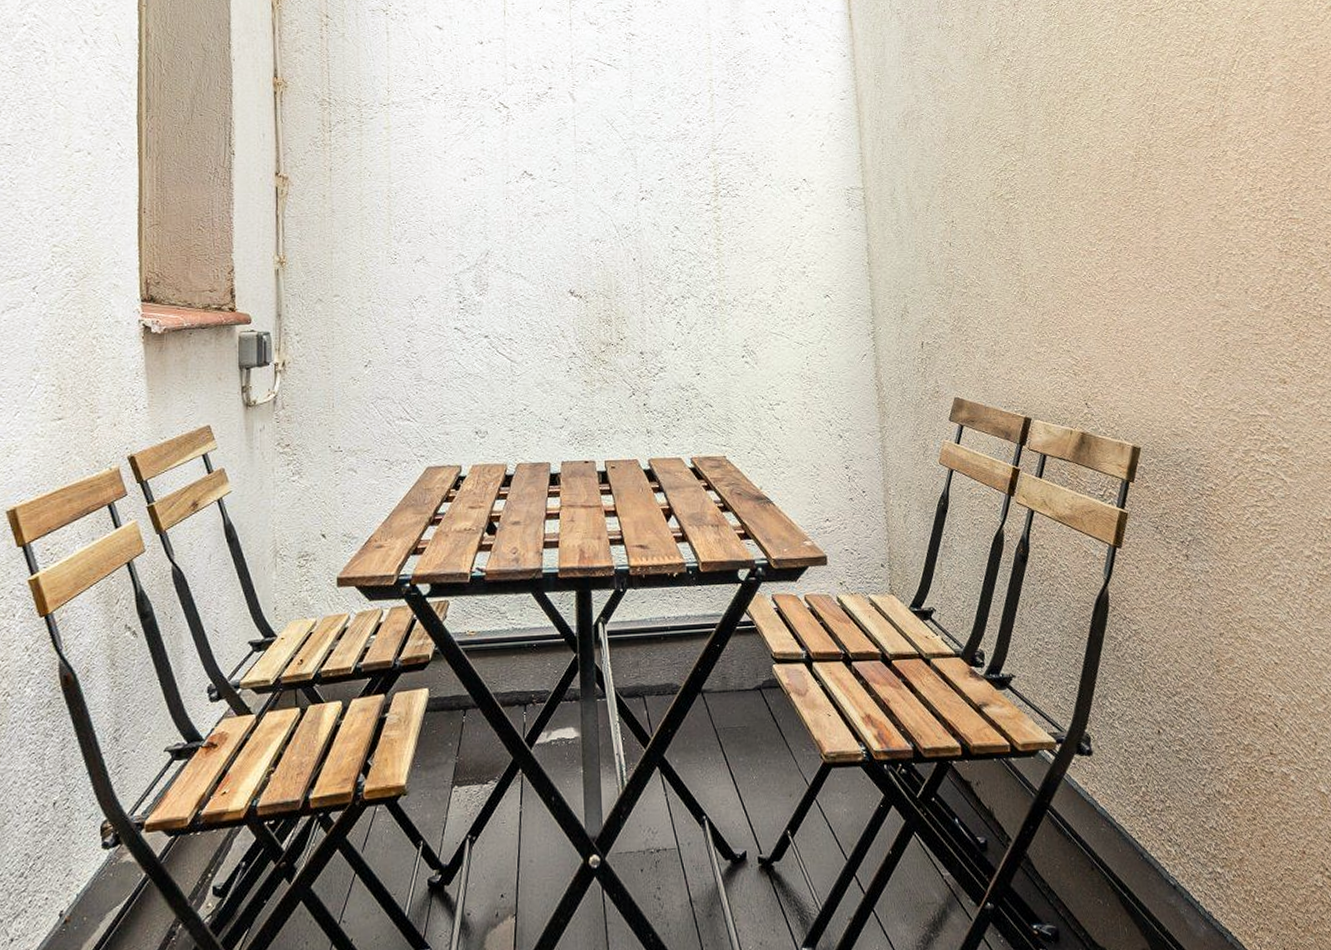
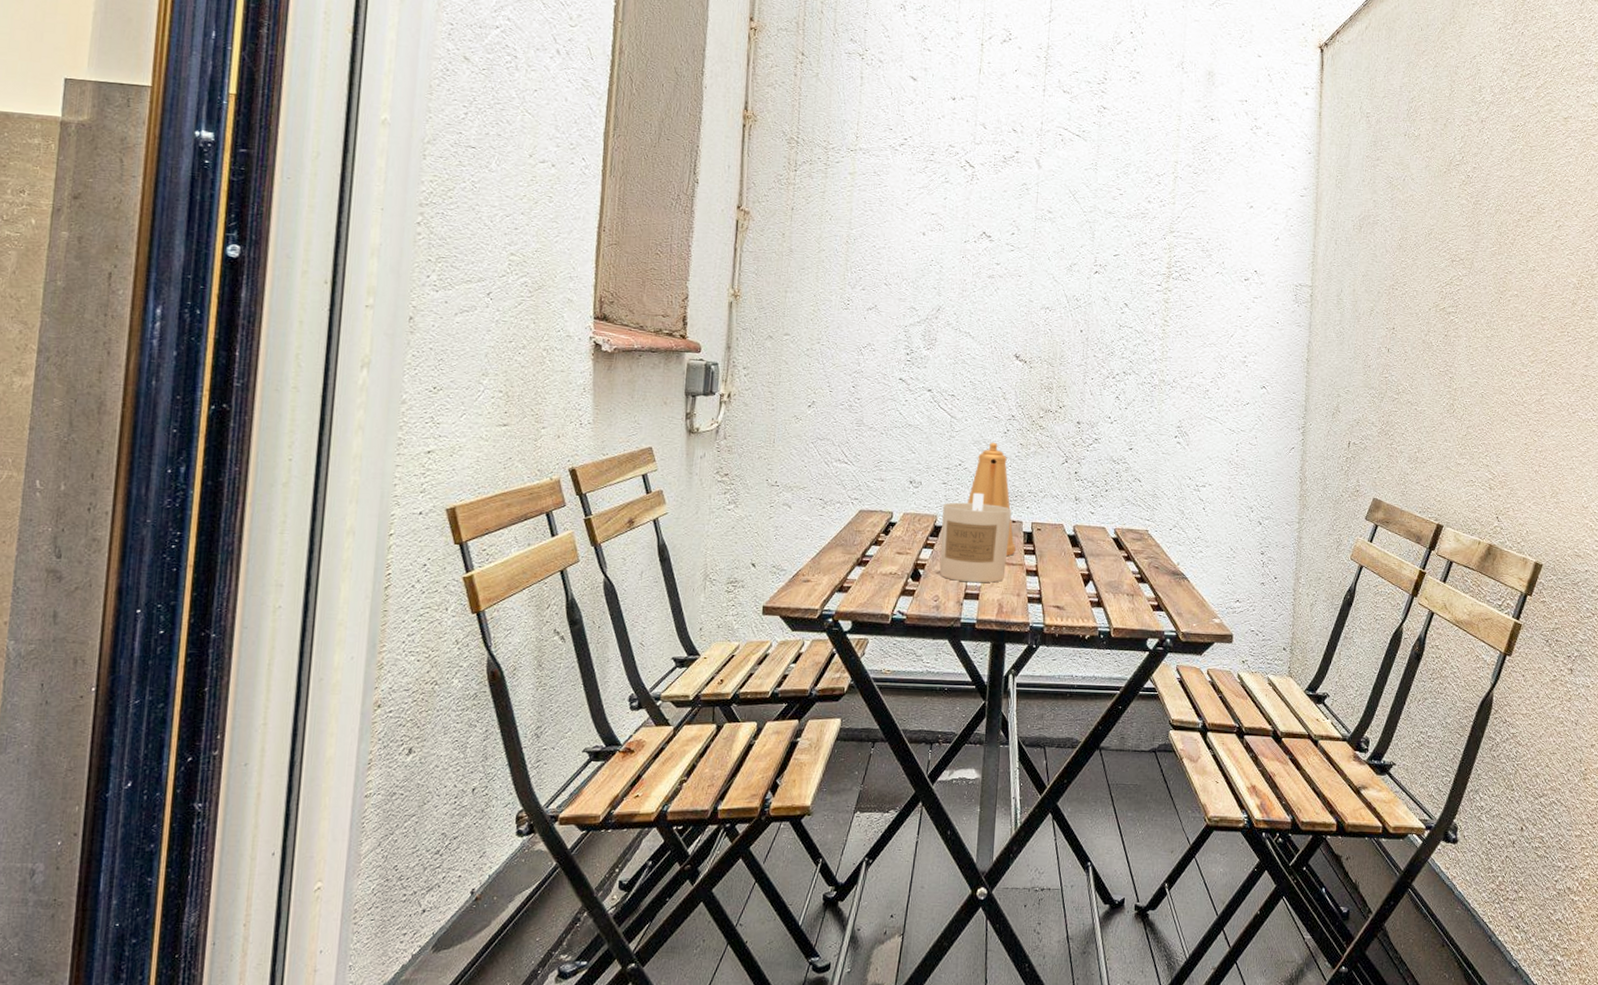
candle: none [512,436,584,531] -> present [939,492,1012,583]
coffee pot: none [537,382,592,498] -> present [968,442,1017,556]

